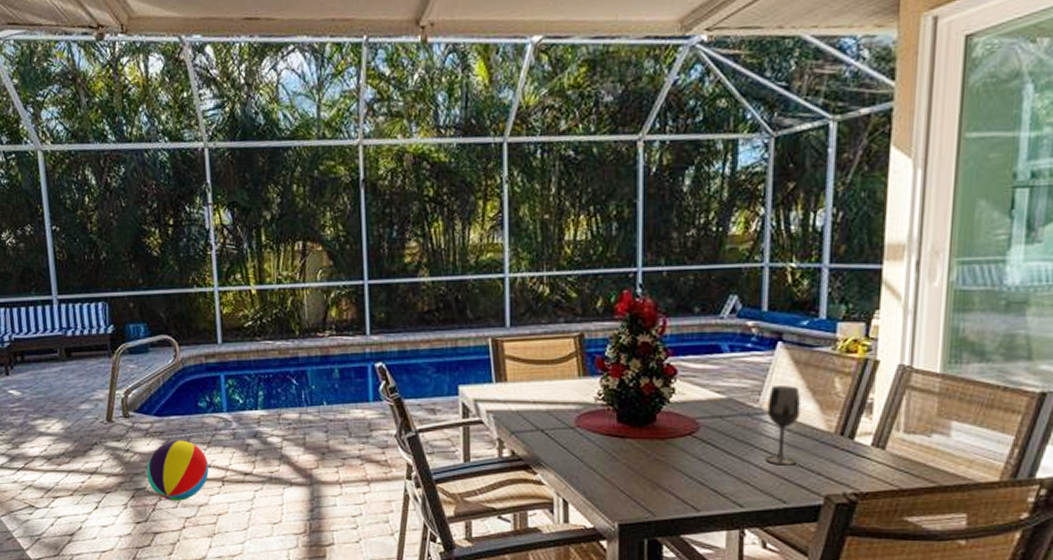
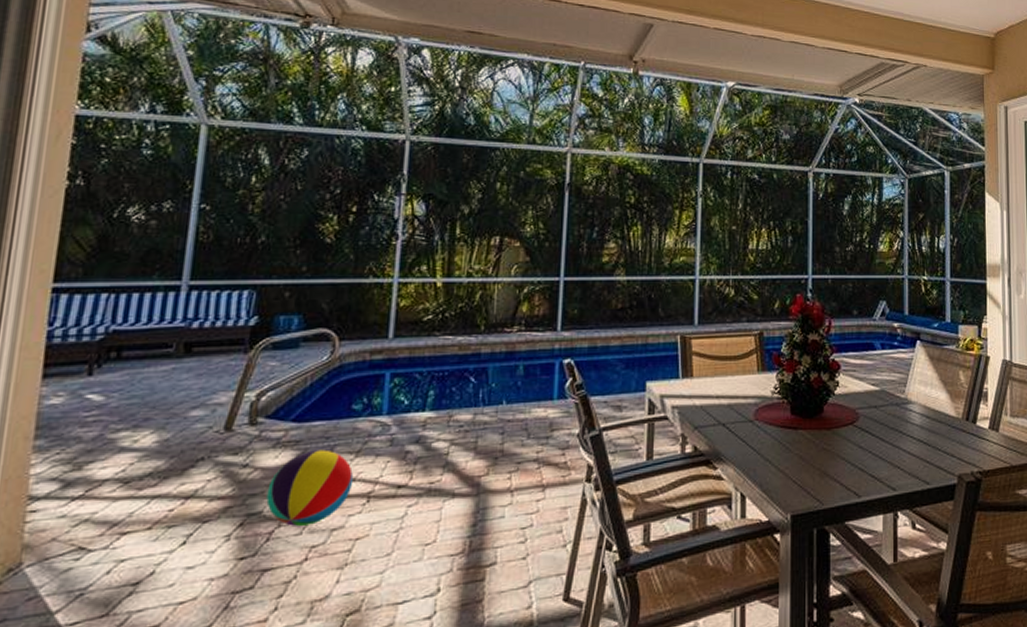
wine glass: present [764,385,802,466] -> none [911,378,937,450]

